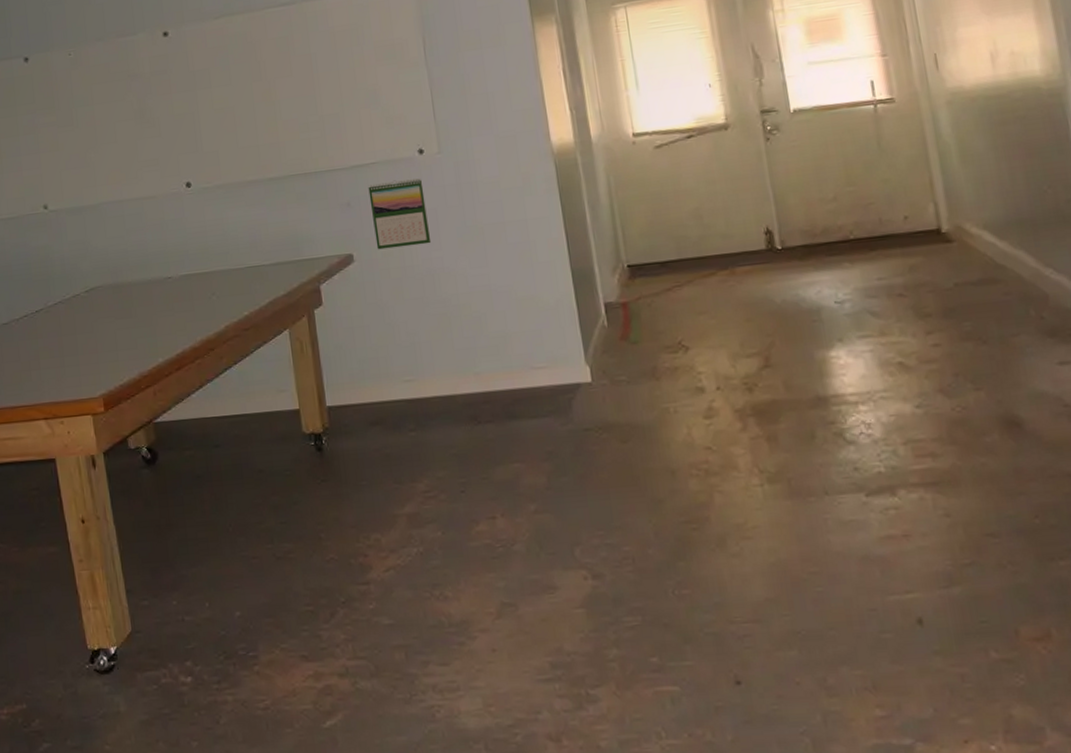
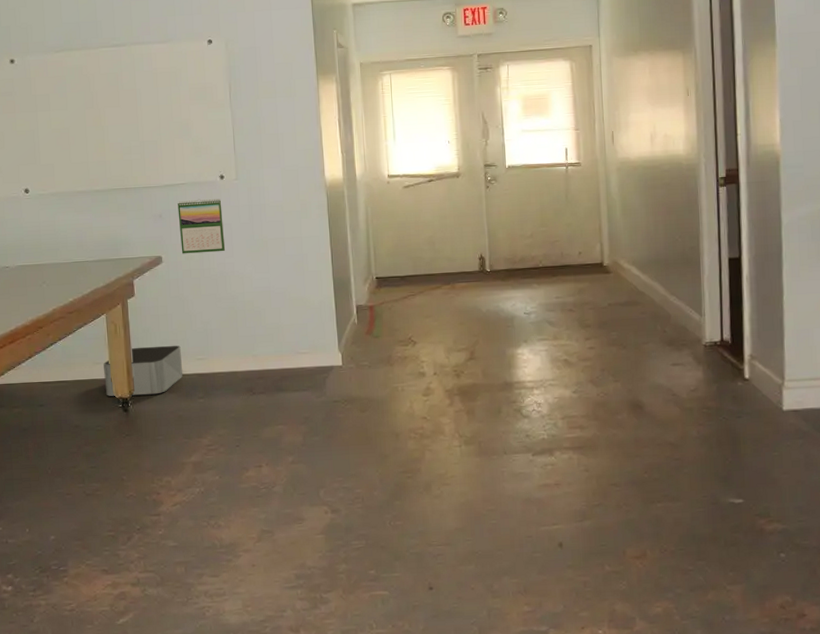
storage bin: none [289,364,388,432] -> present [103,345,183,396]

